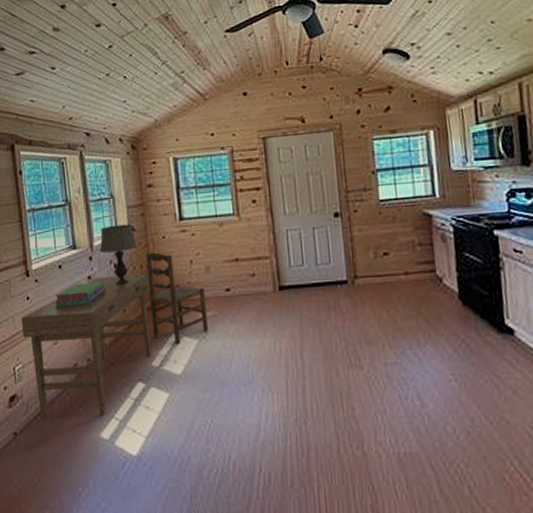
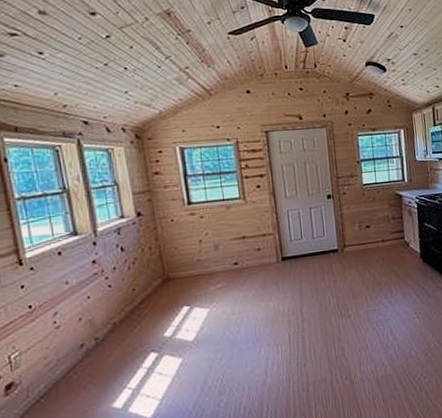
desk: present [21,273,151,419] -> none [15,254,163,401]
stack of books: present [55,280,107,308] -> none [55,264,114,294]
table lamp: present [99,224,138,285] -> none [104,209,146,267]
dining chair: present [145,252,209,345] -> none [154,234,219,316]

